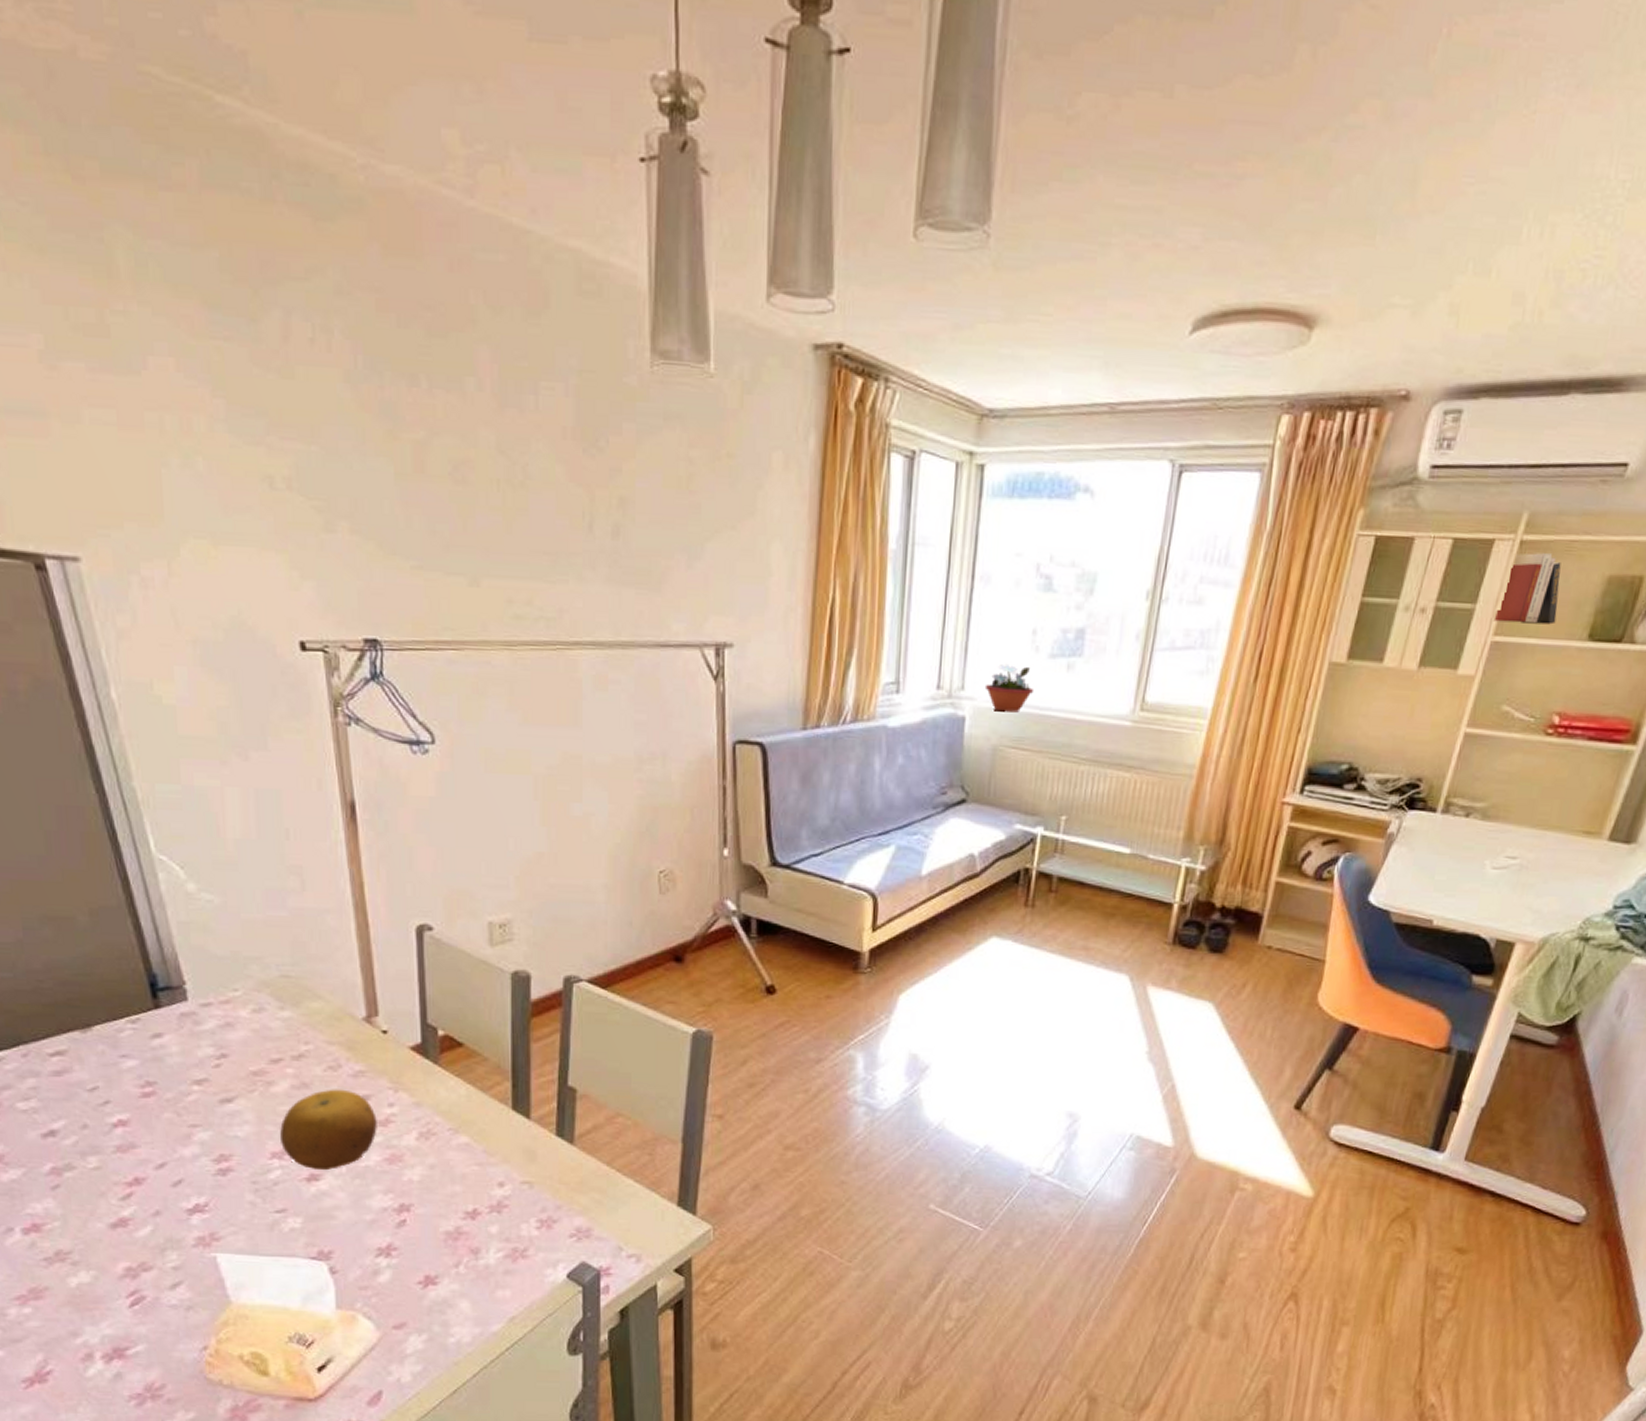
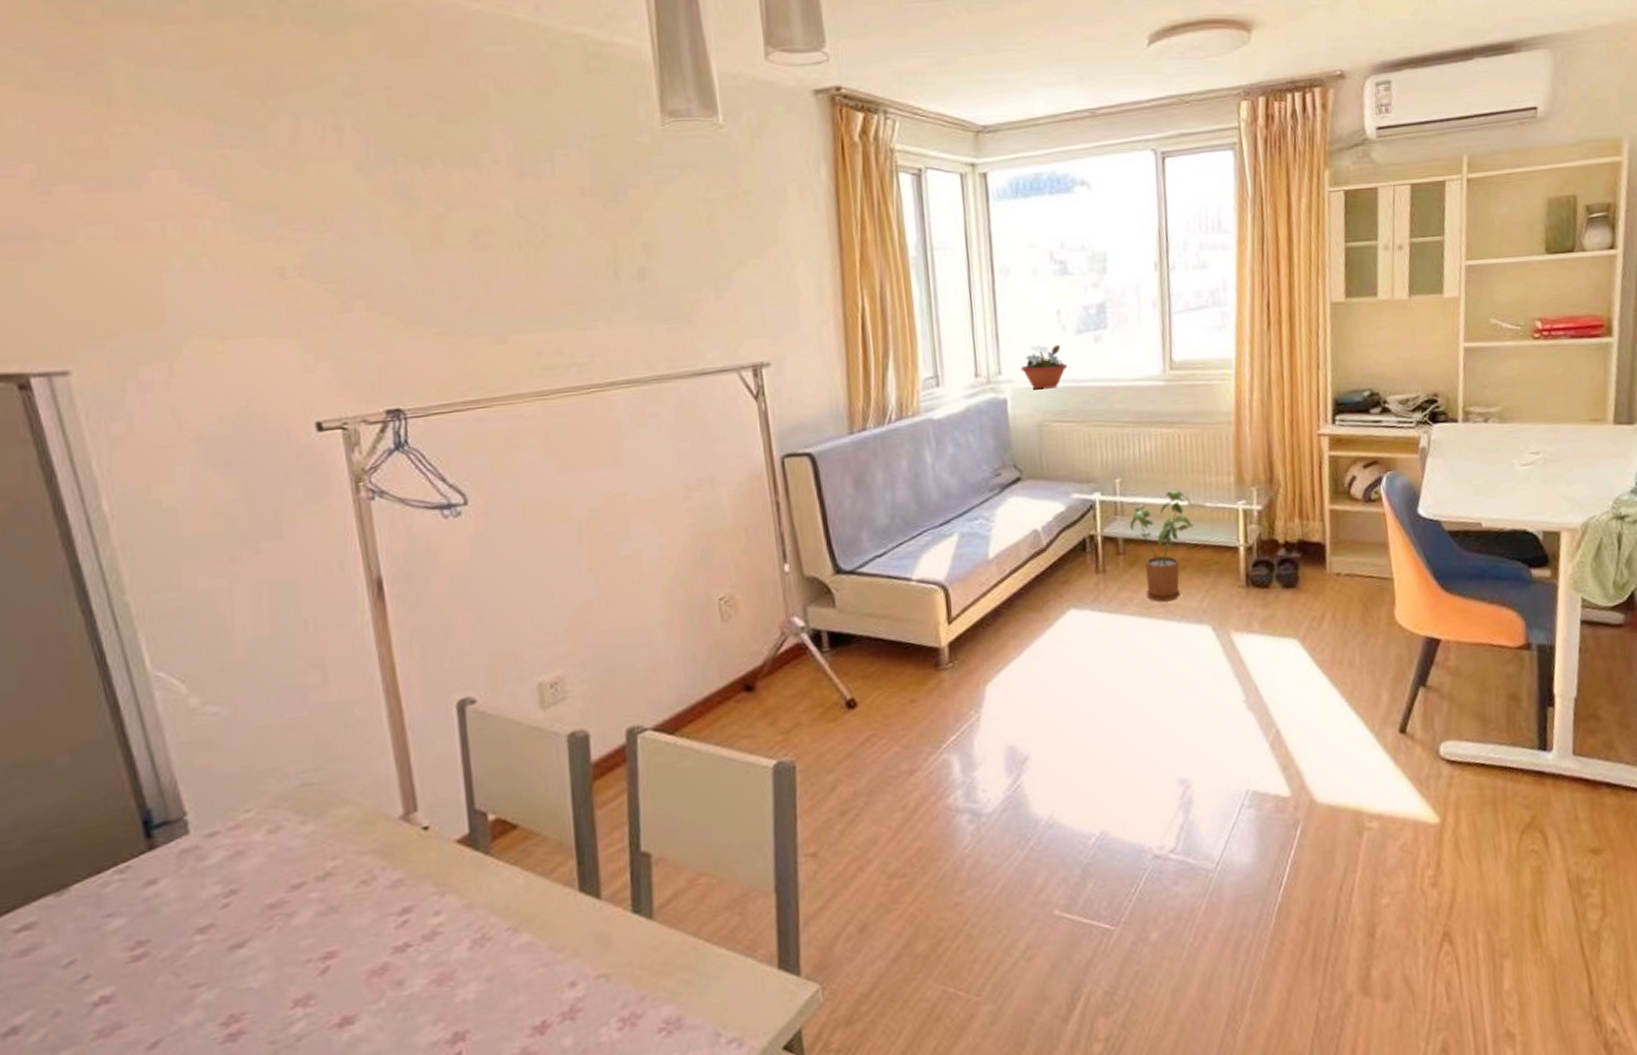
fruit: present [279,1089,377,1171] -> none [302,905,422,1011]
house plant: none [1066,836,1135,946] -> present [1129,489,1194,602]
books: present [1493,553,1561,625] -> none [1461,186,1515,249]

